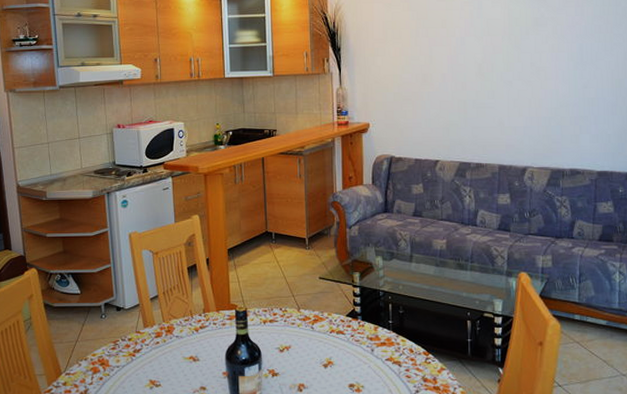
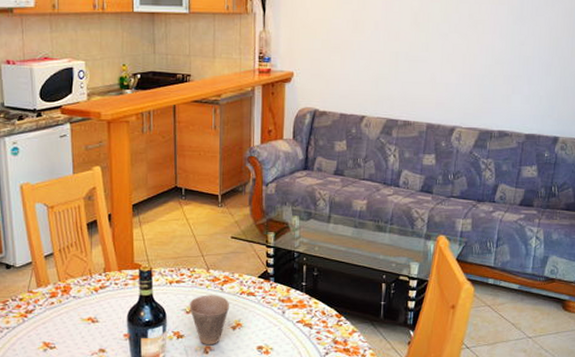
cup: none [282,333,321,383] -> present [189,295,230,346]

